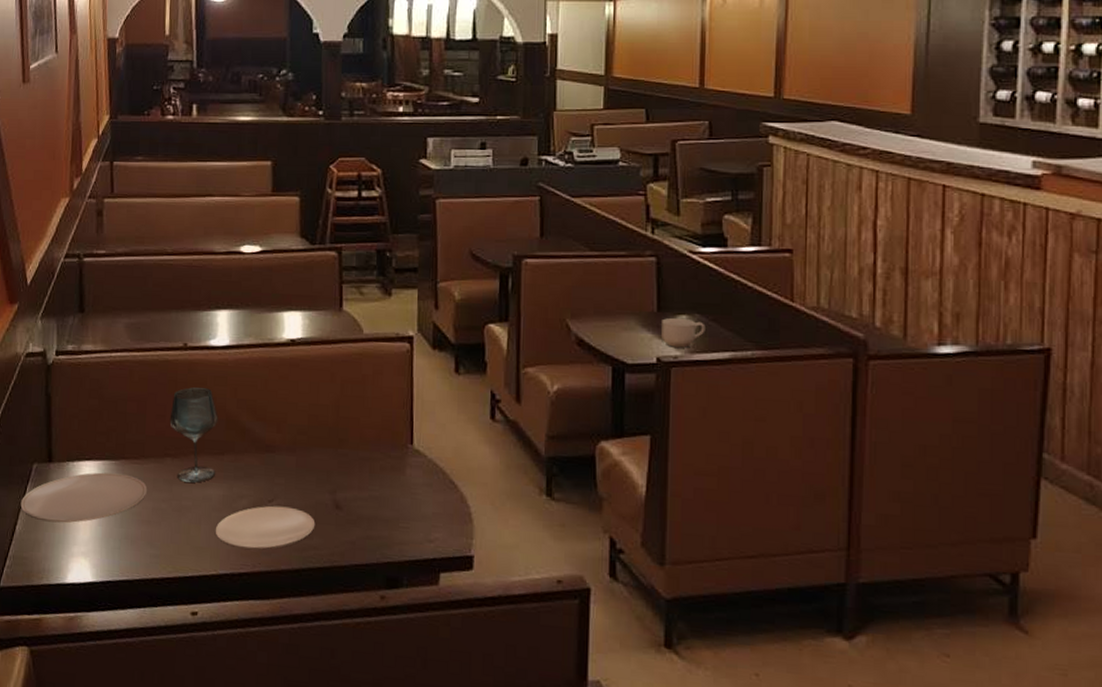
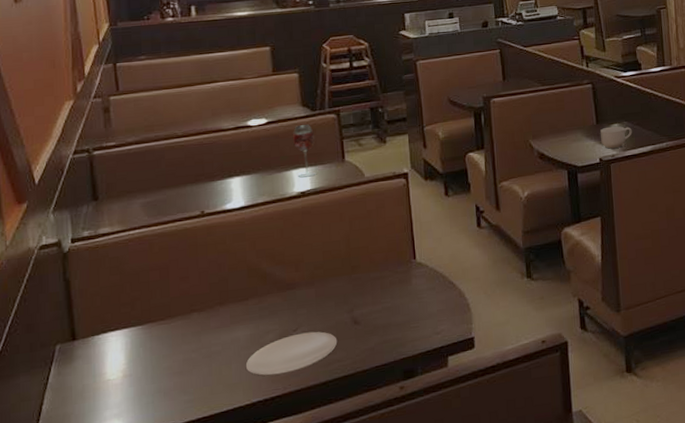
plate: present [20,472,147,523] -> none [45,335,176,396]
wine glass: present [169,387,219,483] -> none [193,245,242,331]
wineglass: none [286,258,311,323] -> present [292,123,317,178]

